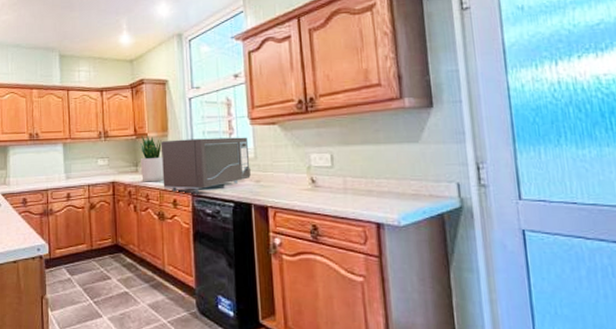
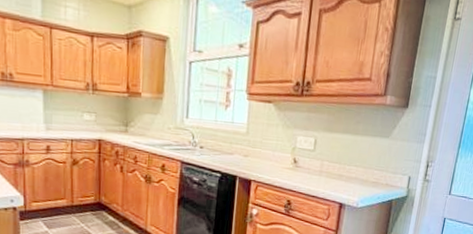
planter: present [139,136,164,182] -> none [130,95,156,145]
microwave: present [160,137,251,193] -> none [153,103,243,160]

